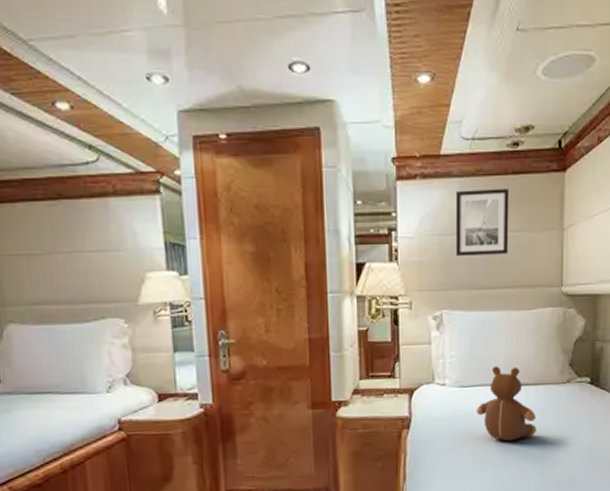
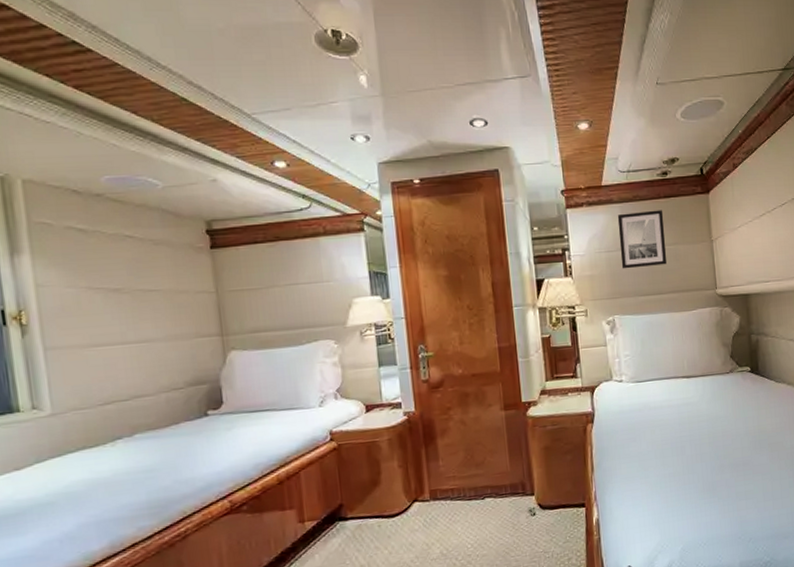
teddy bear: present [476,366,537,442] -> none [651,361,708,429]

